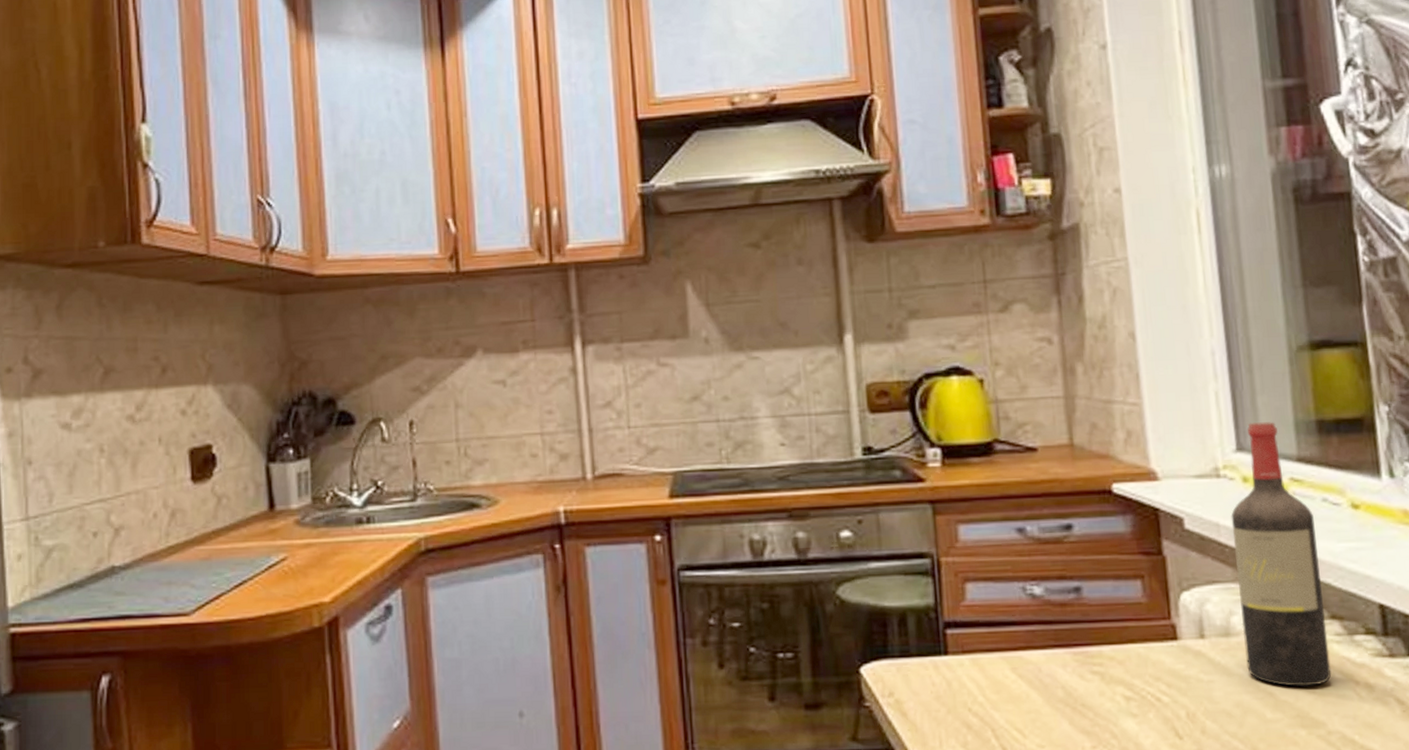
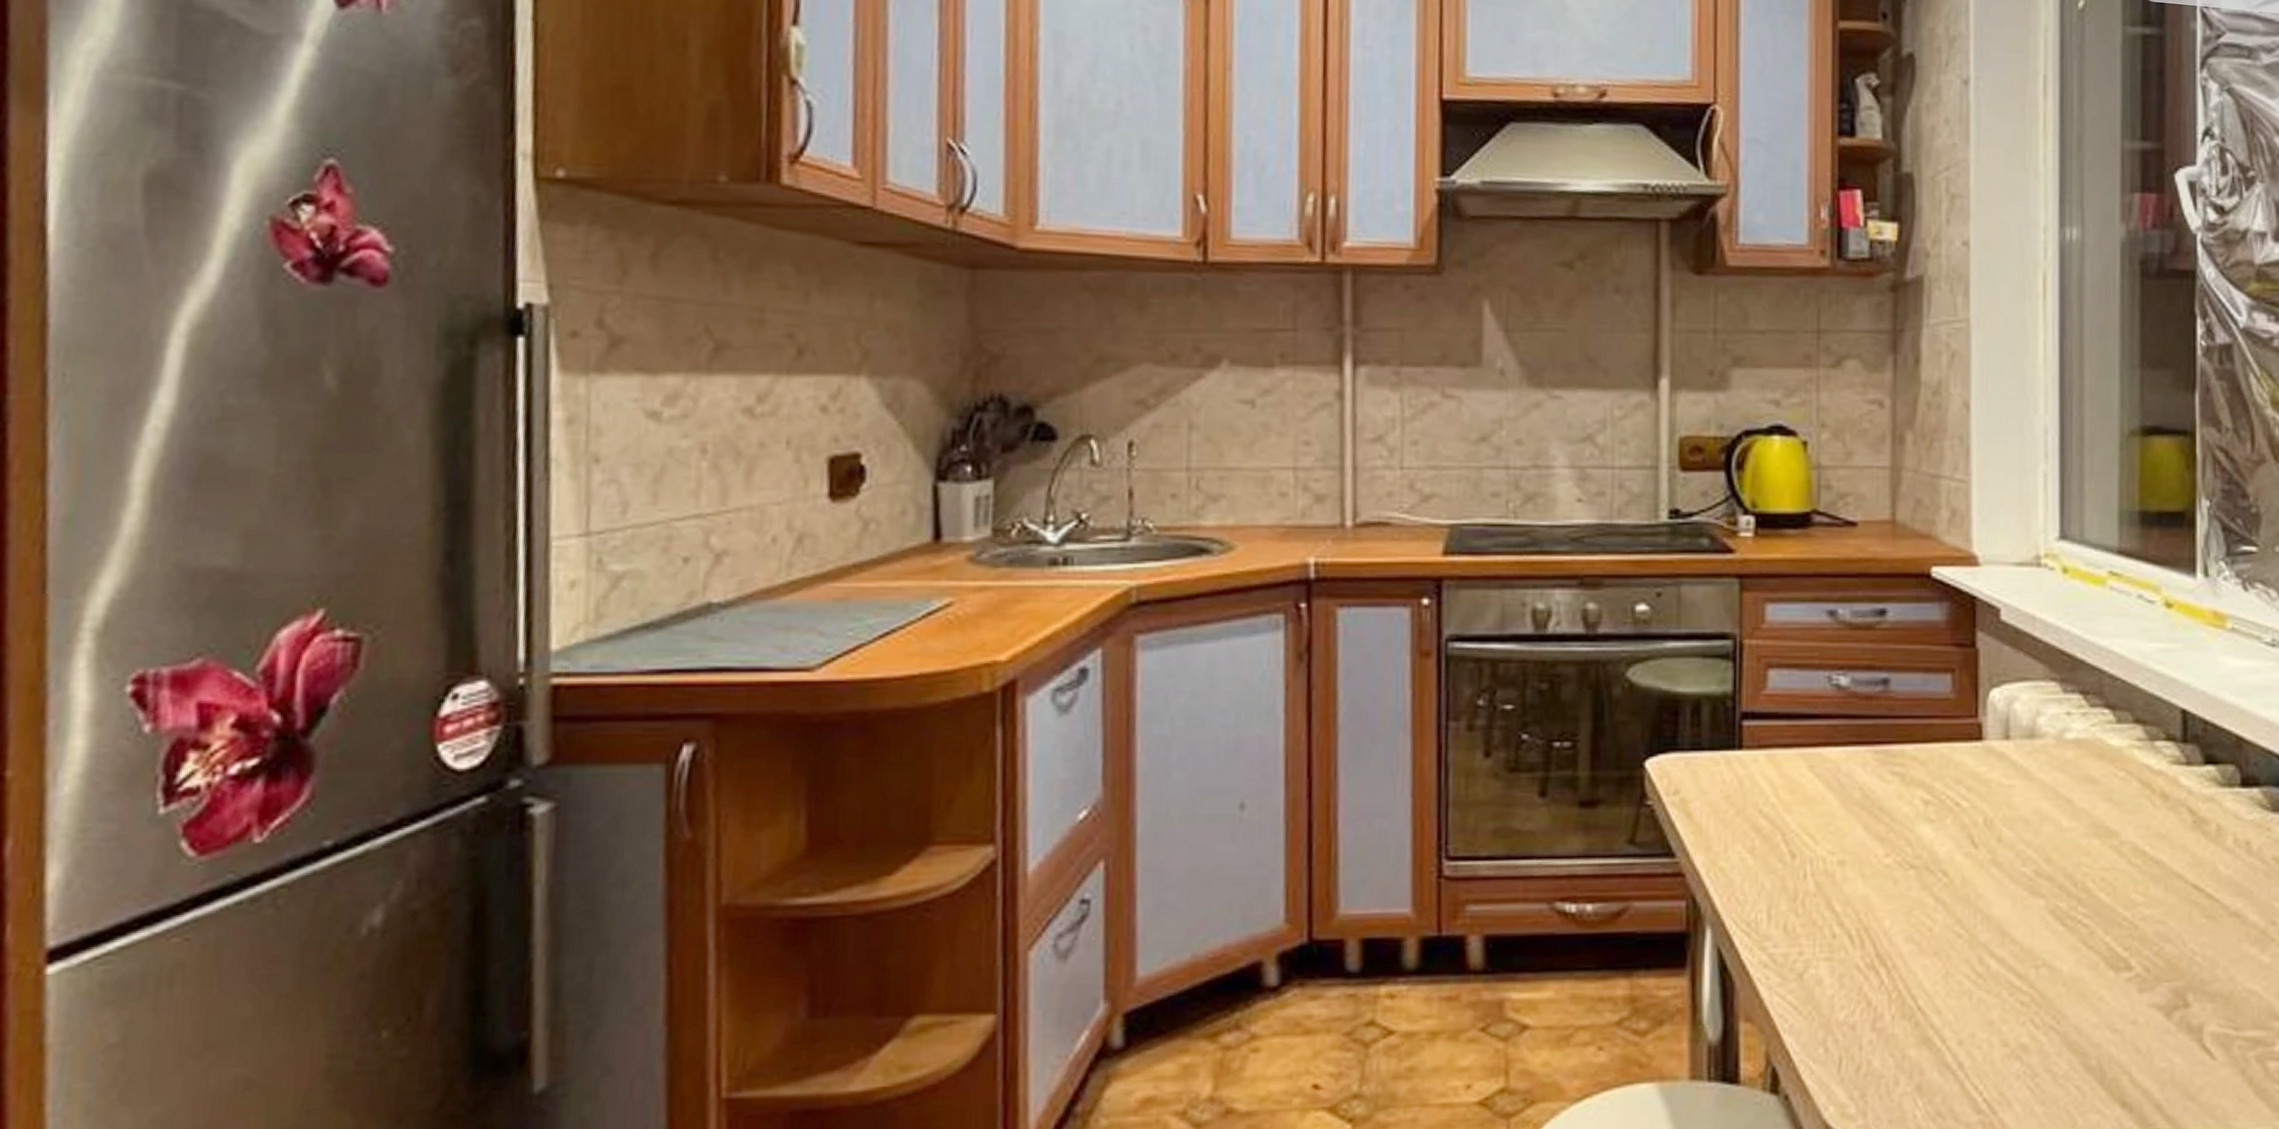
wine bottle: present [1231,422,1332,687] -> none [2047,509,2130,795]

